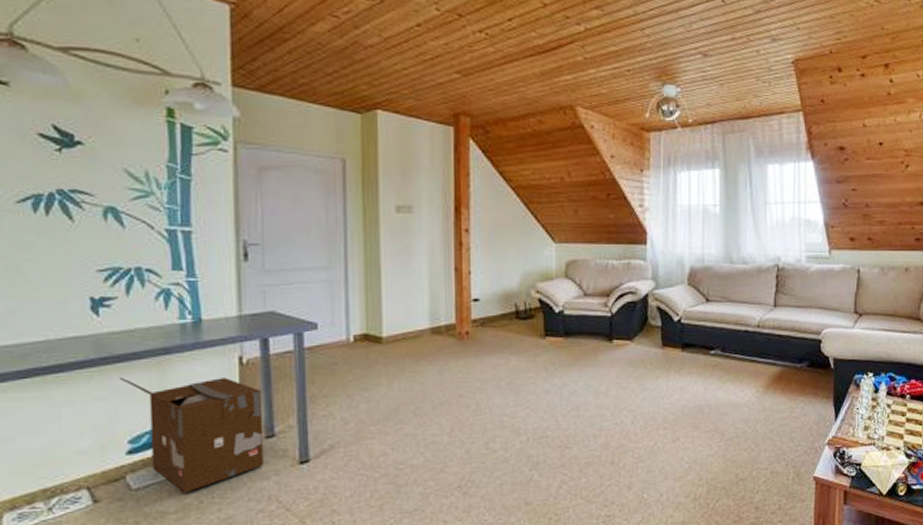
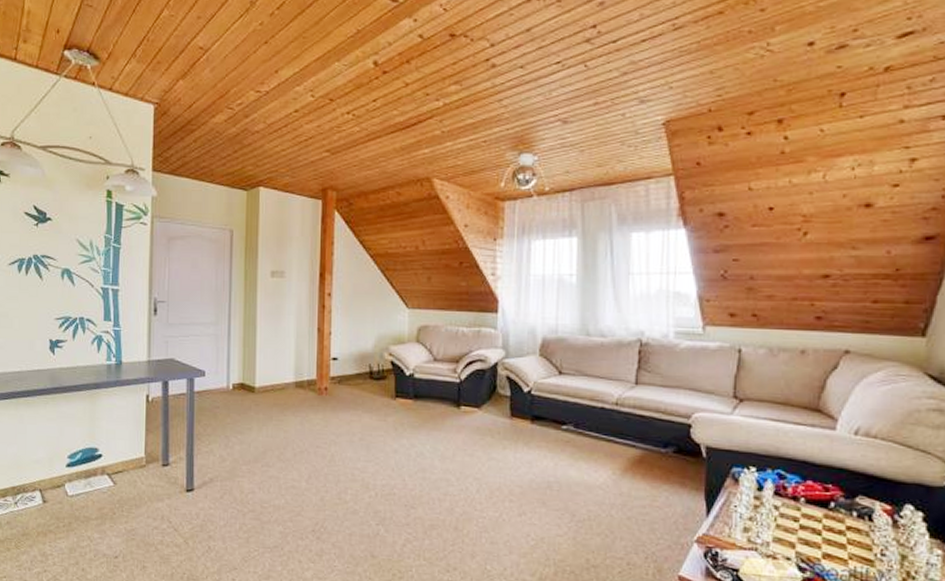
cardboard box: present [120,377,263,493] -> none [65,404,162,504]

